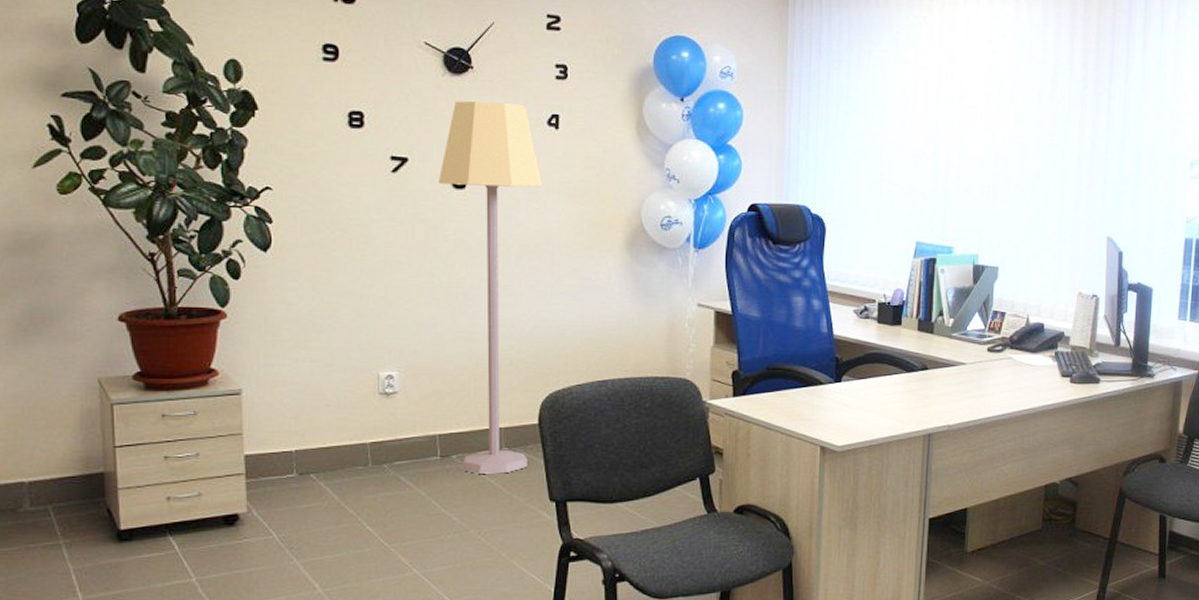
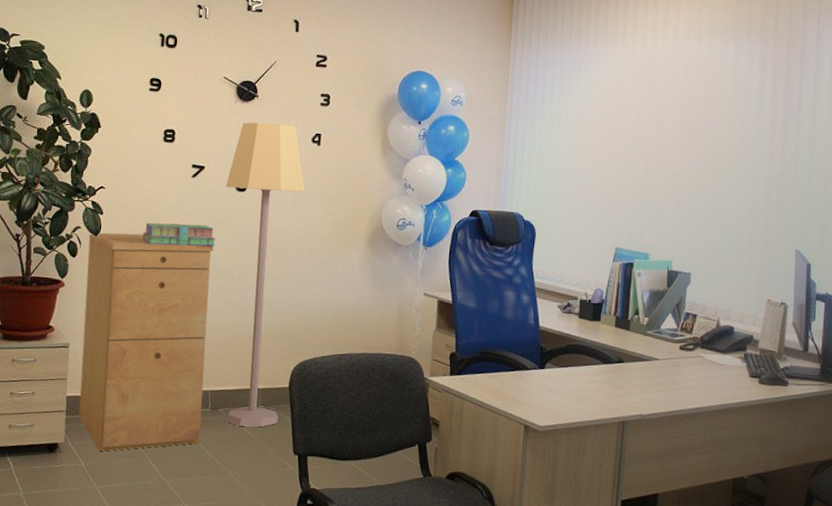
filing cabinet: none [254,246,429,518] -> present [78,232,213,451]
stack of books: none [330,231,431,260] -> present [142,222,216,247]

